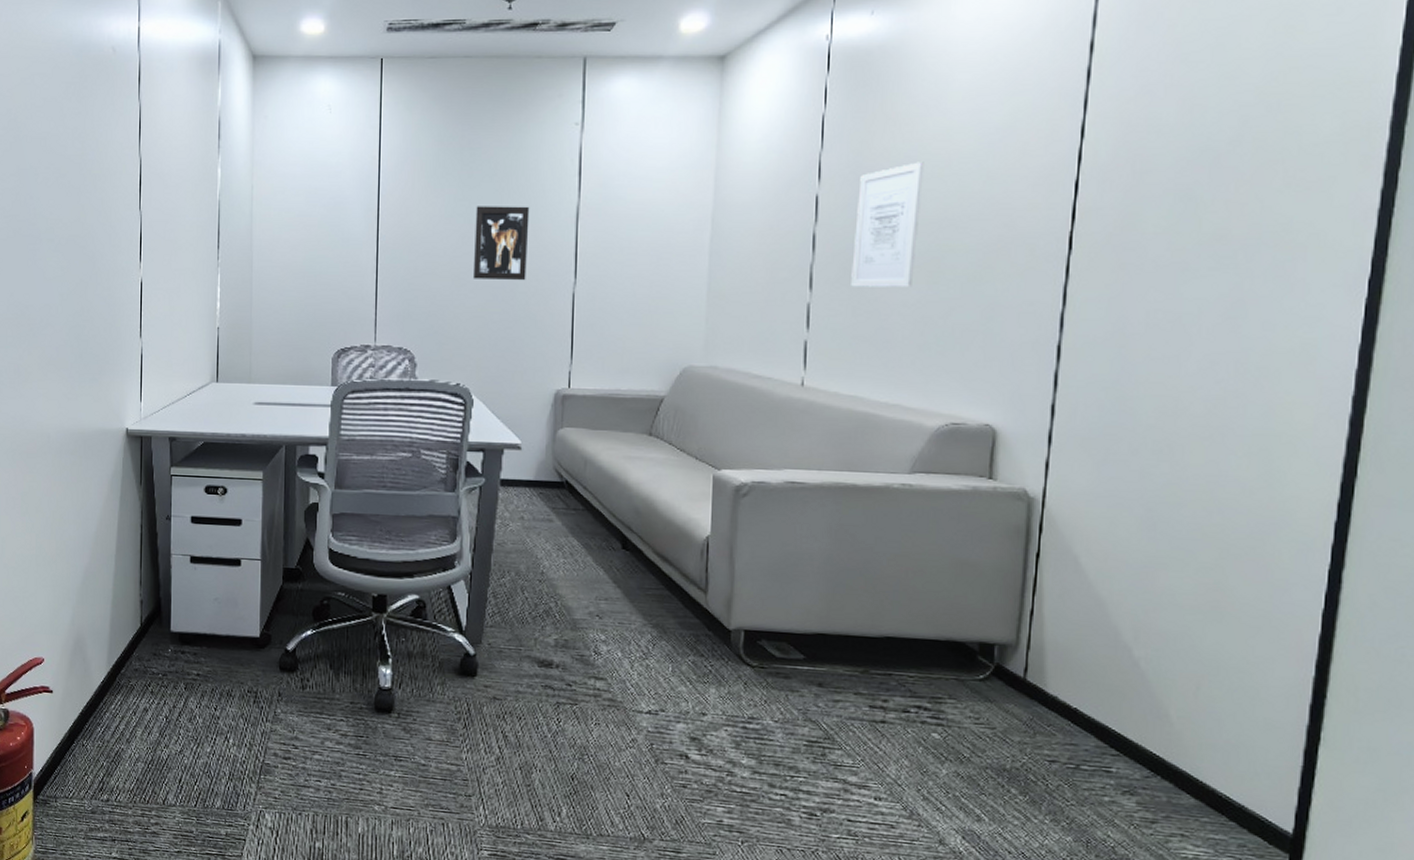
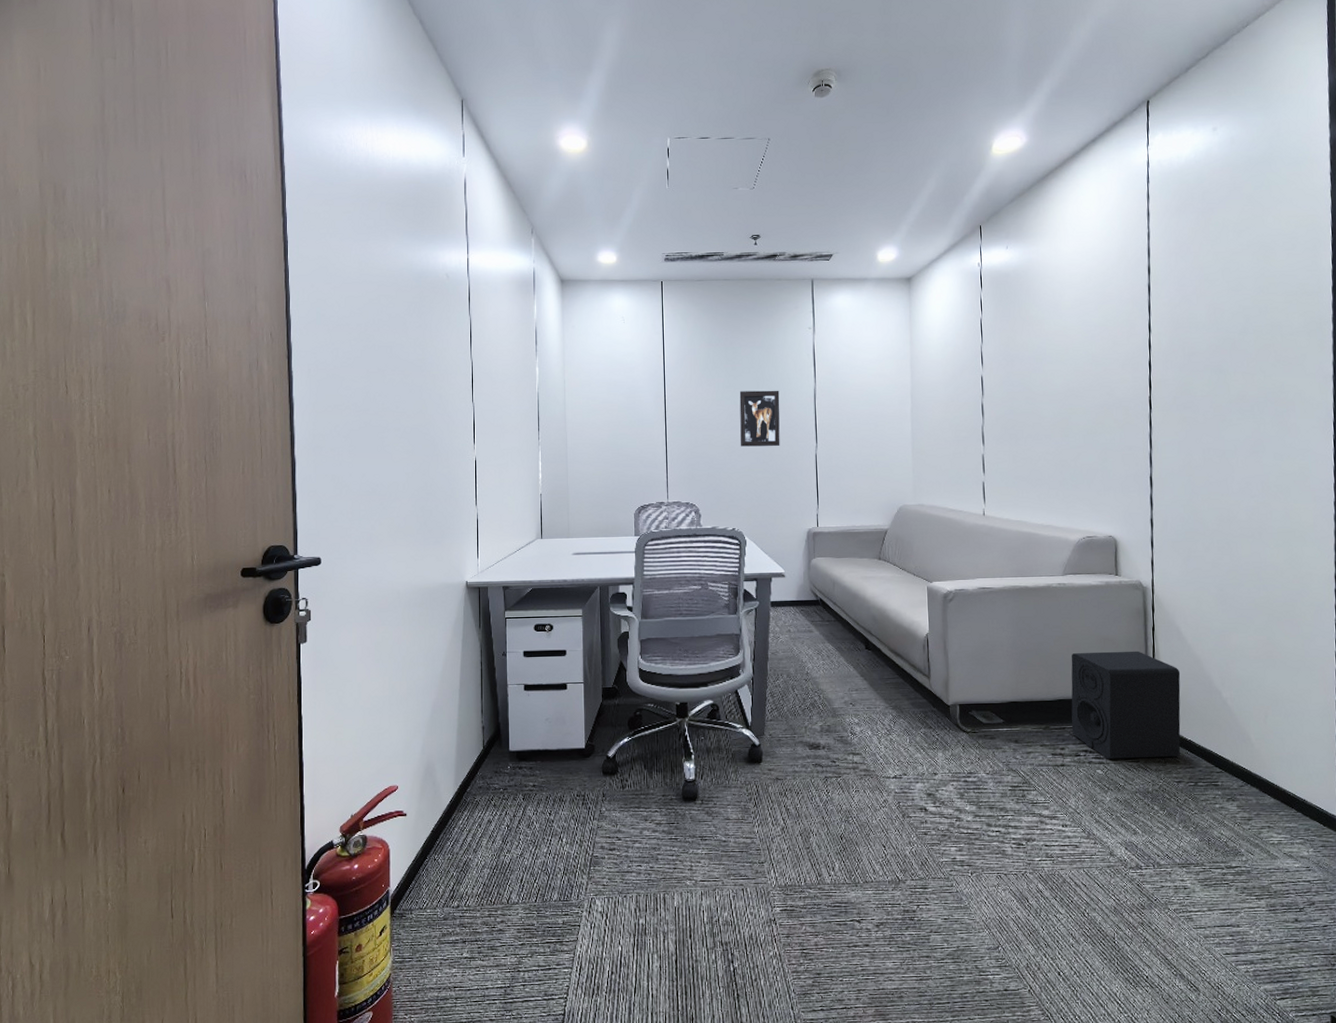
wall art: present [851,162,924,287] -> none [1009,350,1052,441]
speaker: none [901,578,1072,728] -> present [1071,650,1181,759]

